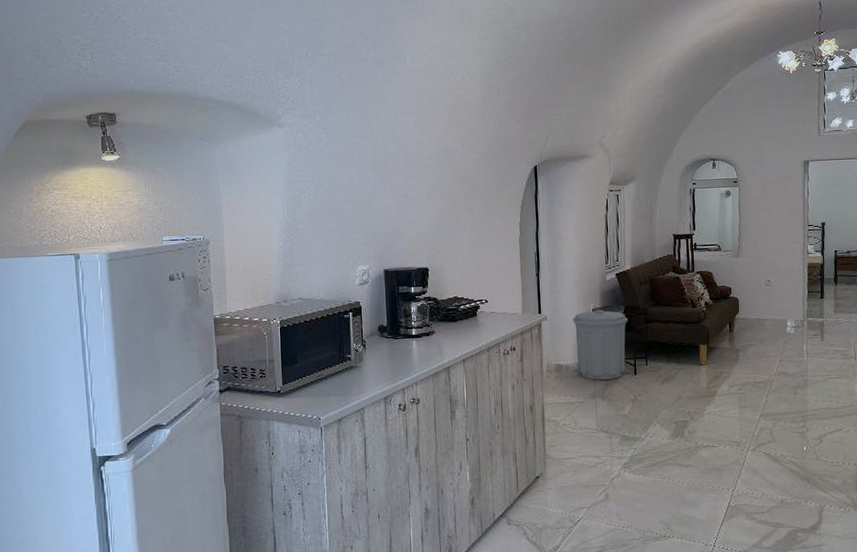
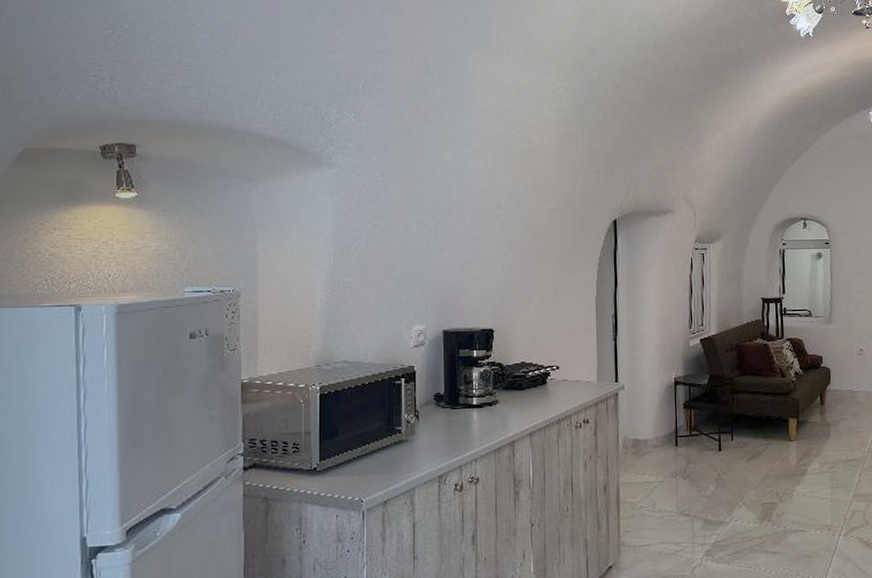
trash can: present [572,309,628,380] -> none [652,378,712,457]

